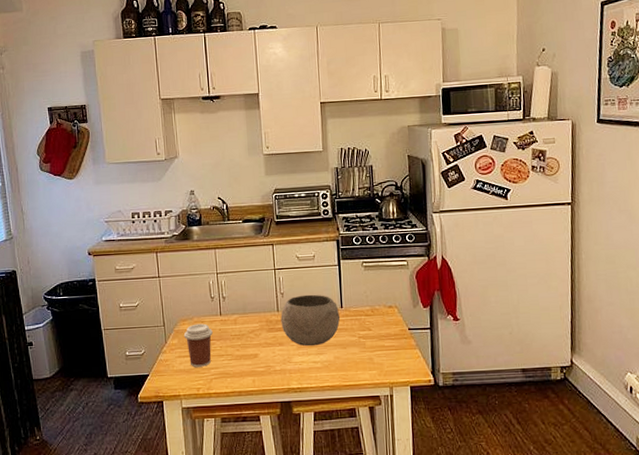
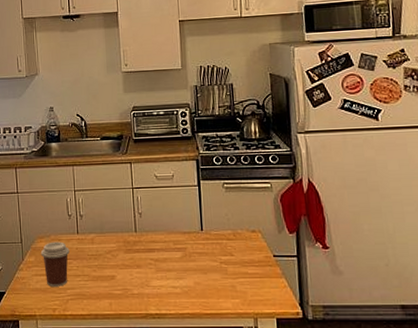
bowl: present [280,294,341,347] -> none [138,215,201,270]

